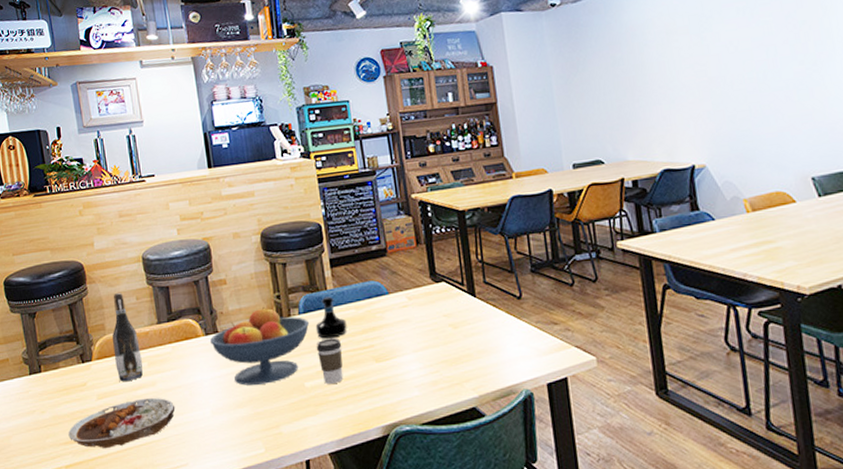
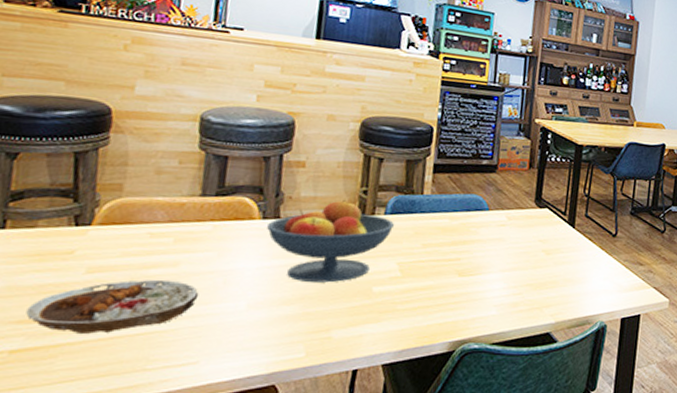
wine bottle: present [112,292,143,382] -> none [125,150,169,257]
tequila bottle: present [315,296,347,339] -> none [399,201,437,245]
coffee cup: present [316,338,344,384] -> none [395,244,426,292]

